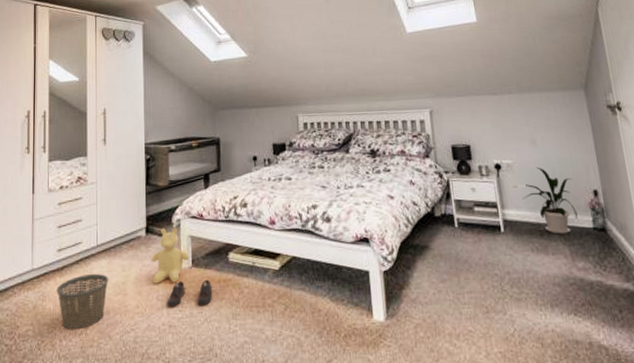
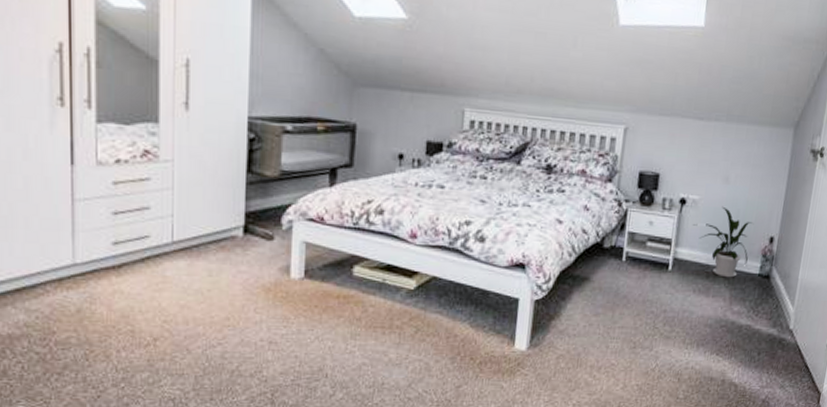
basket: present [56,274,109,329] -> none [111,276,189,339]
teddy bear: present [151,227,189,284] -> none [249,229,301,295]
shoe: present [167,279,213,306] -> none [267,293,329,322]

